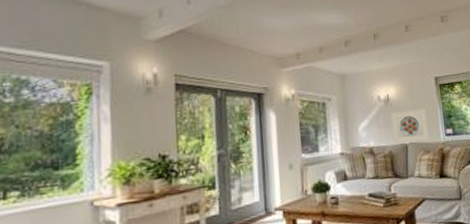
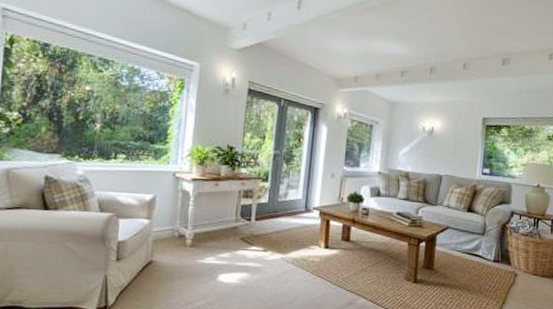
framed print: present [390,108,429,143] -> none [429,144,468,175]

